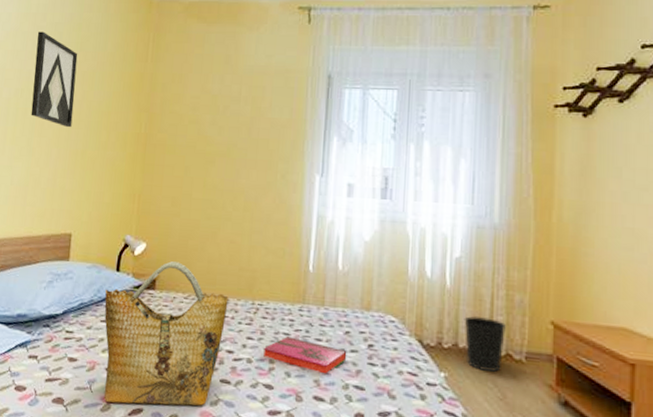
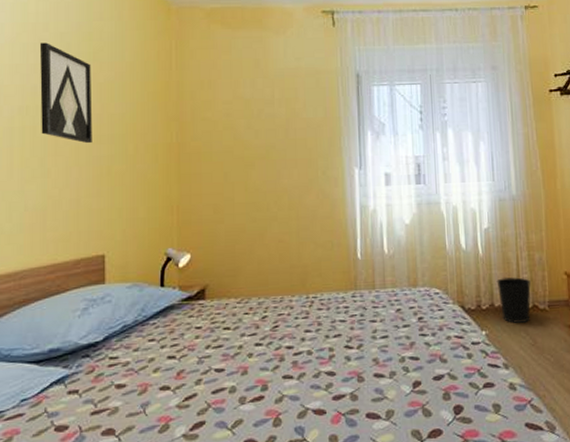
grocery bag: present [104,261,229,406] -> none [150,268,283,423]
hardback book: present [263,336,347,374] -> none [321,323,401,352]

